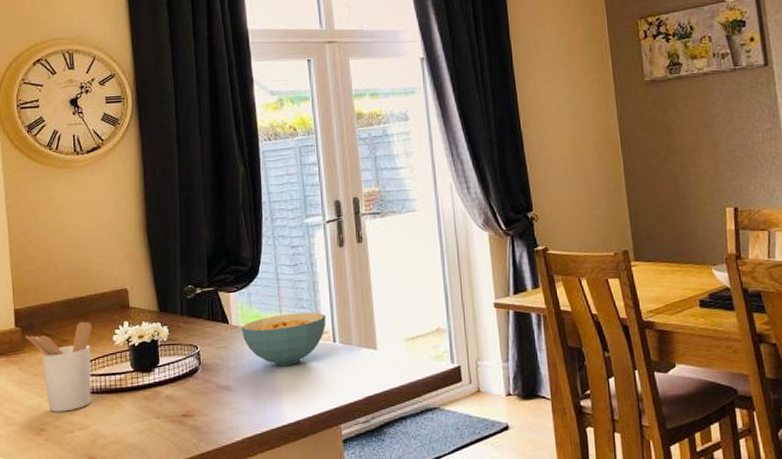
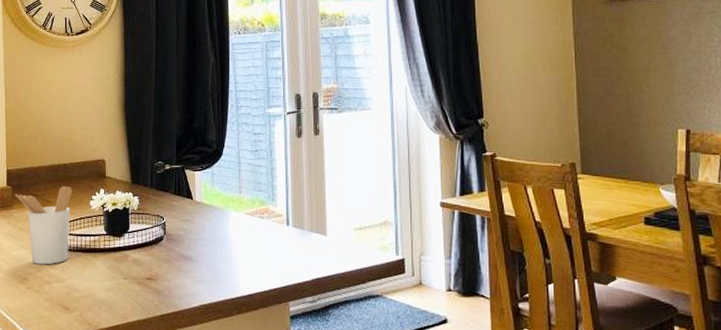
cereal bowl: present [241,312,326,366] -> none [204,195,282,243]

